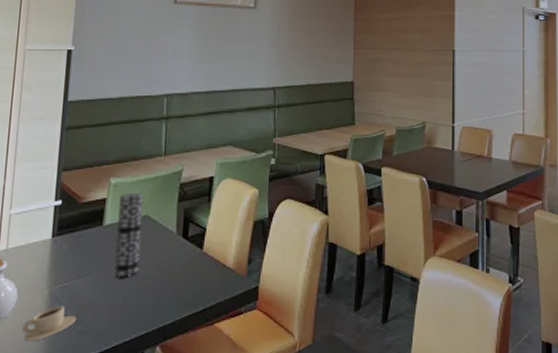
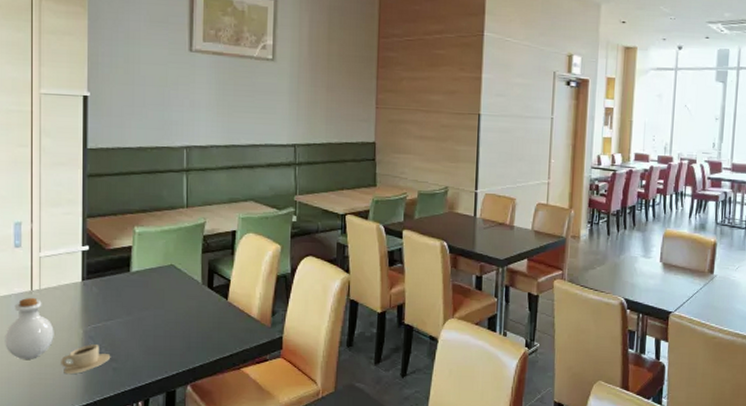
vase: present [114,192,144,278] -> none [143,242,168,322]

